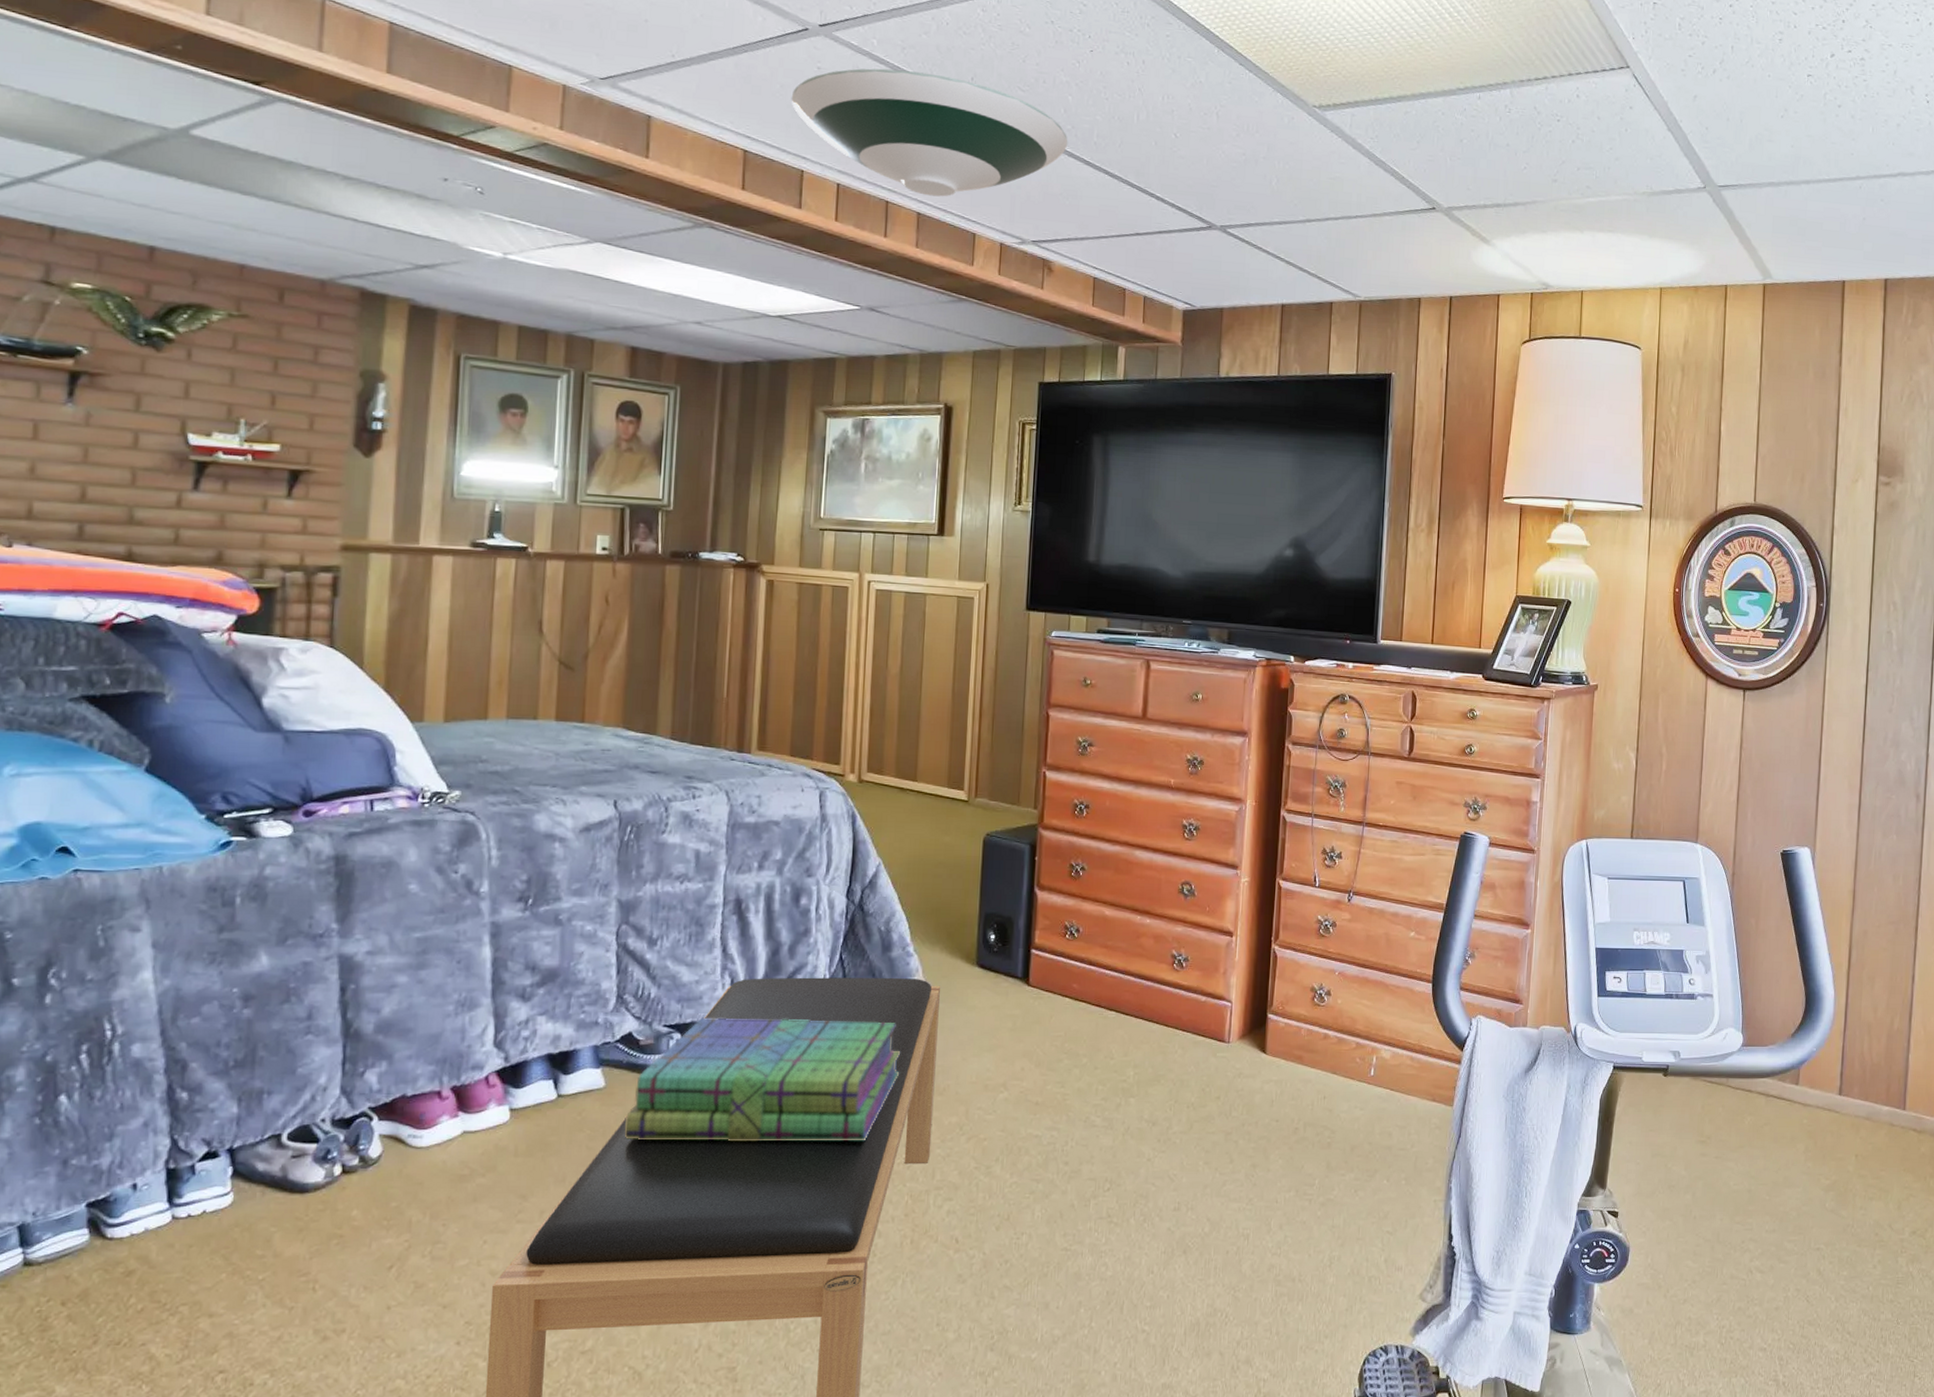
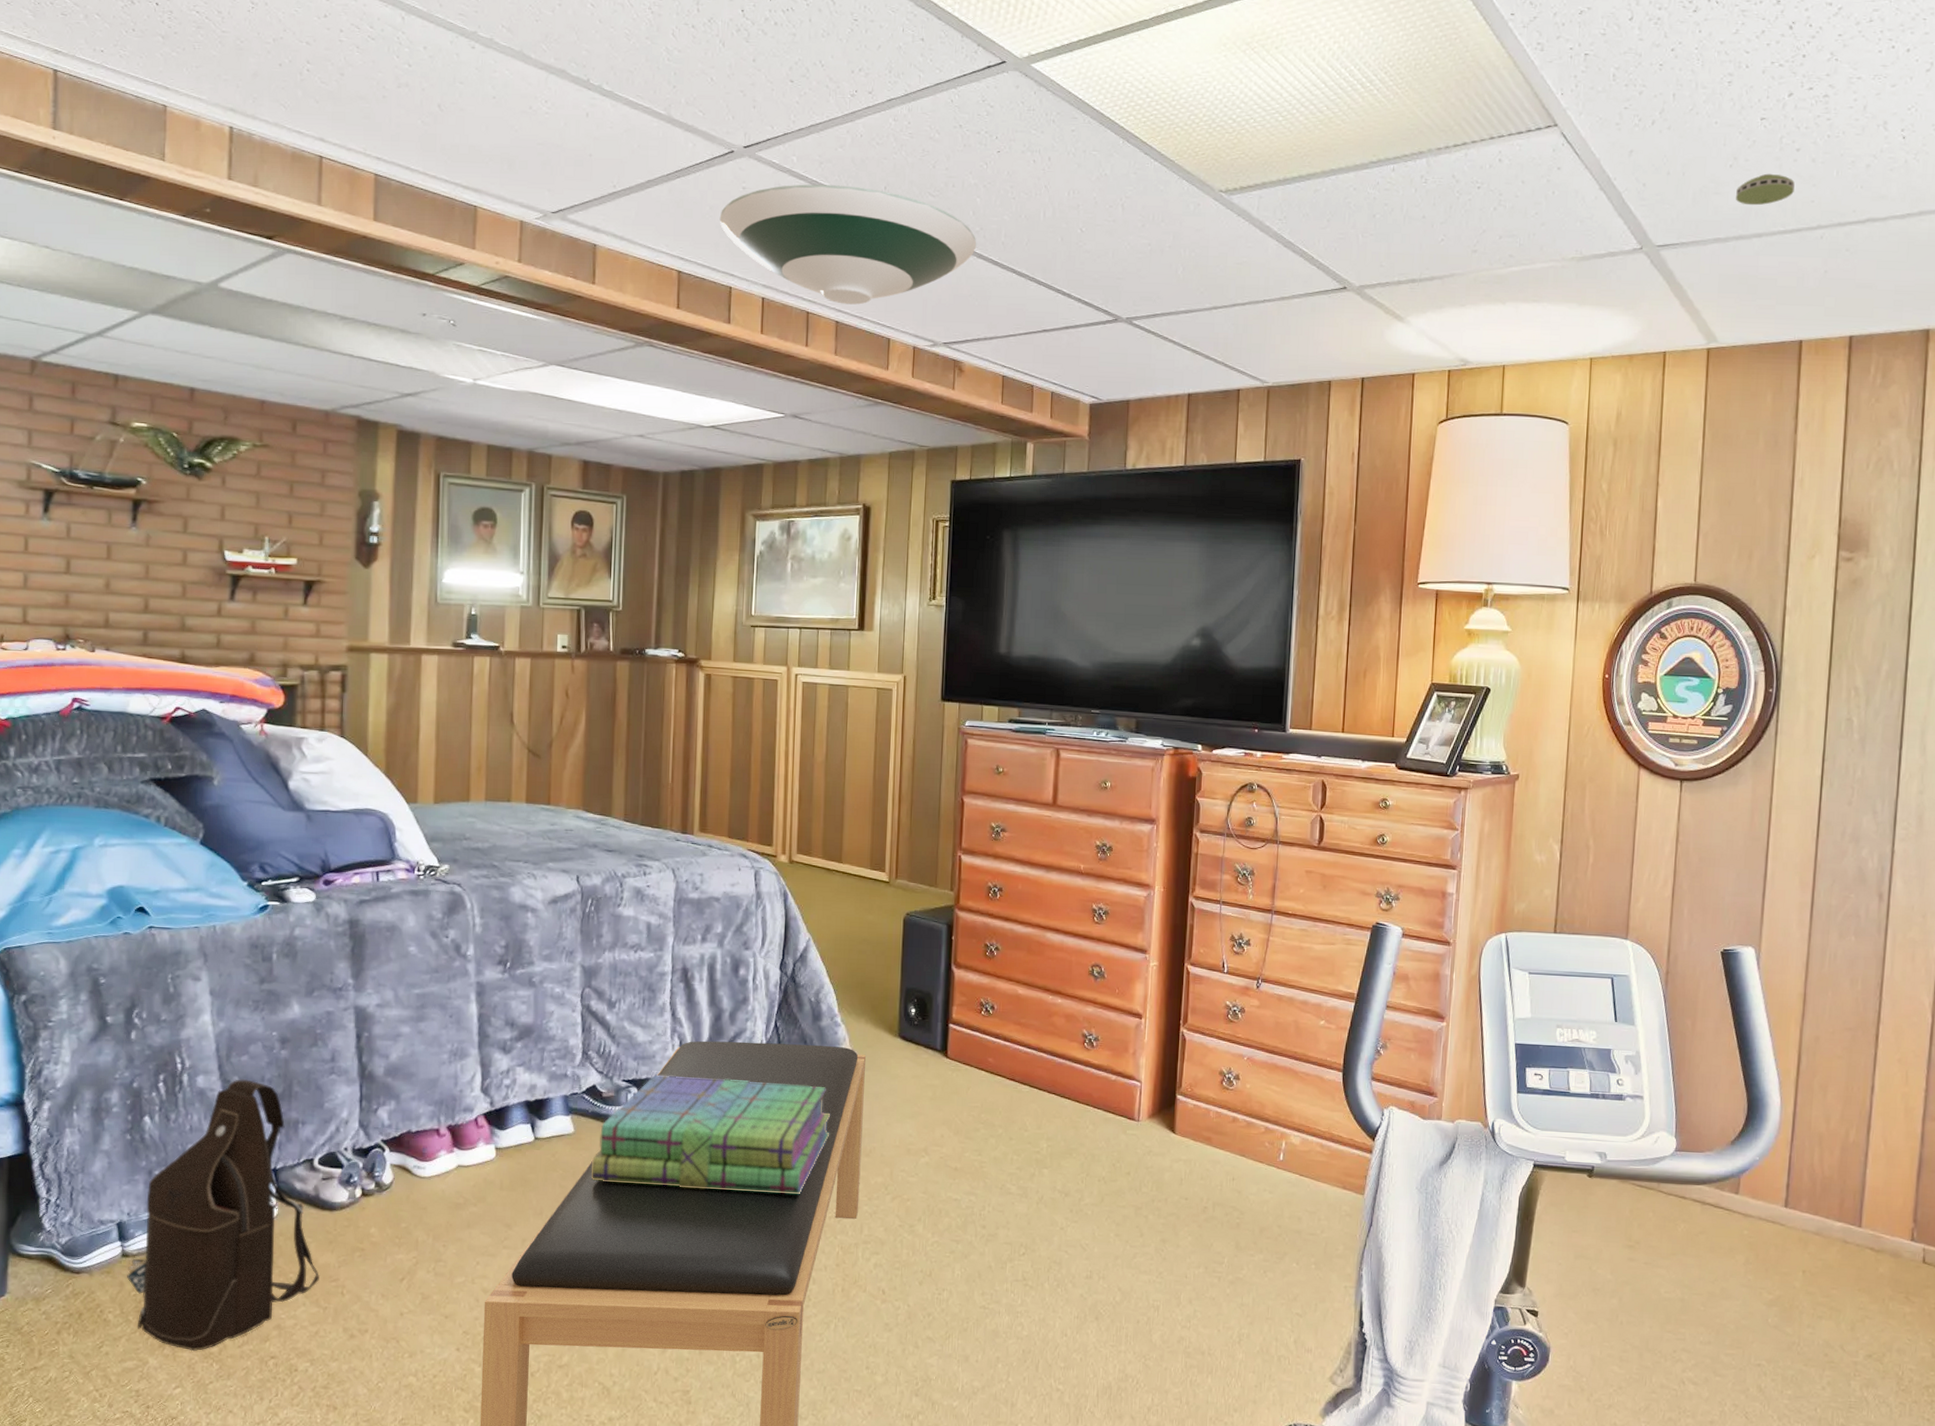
shoulder bag: none [29,1045,285,1373] -> present [127,1079,319,1352]
smoke detector: none [1787,125,1837,155] -> present [1736,173,1795,206]

